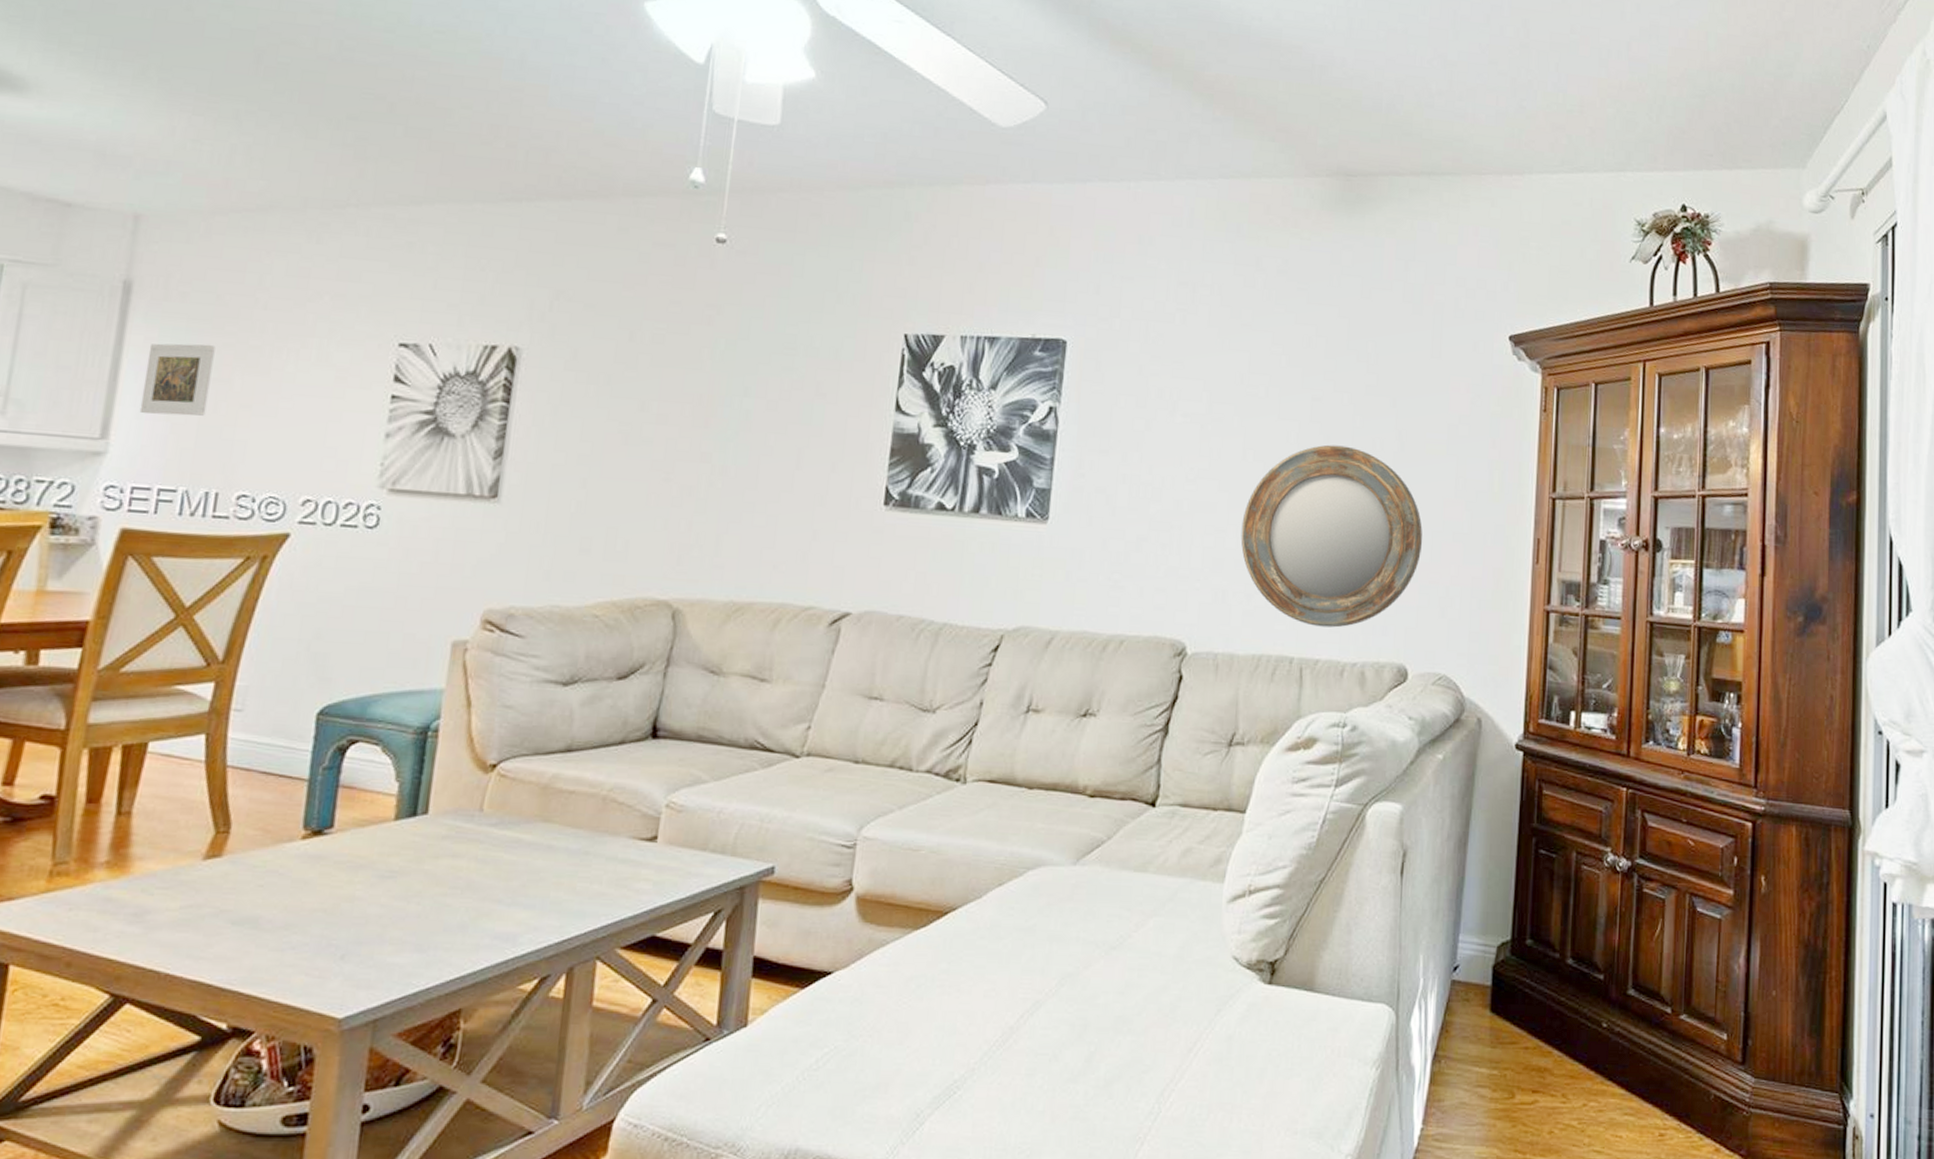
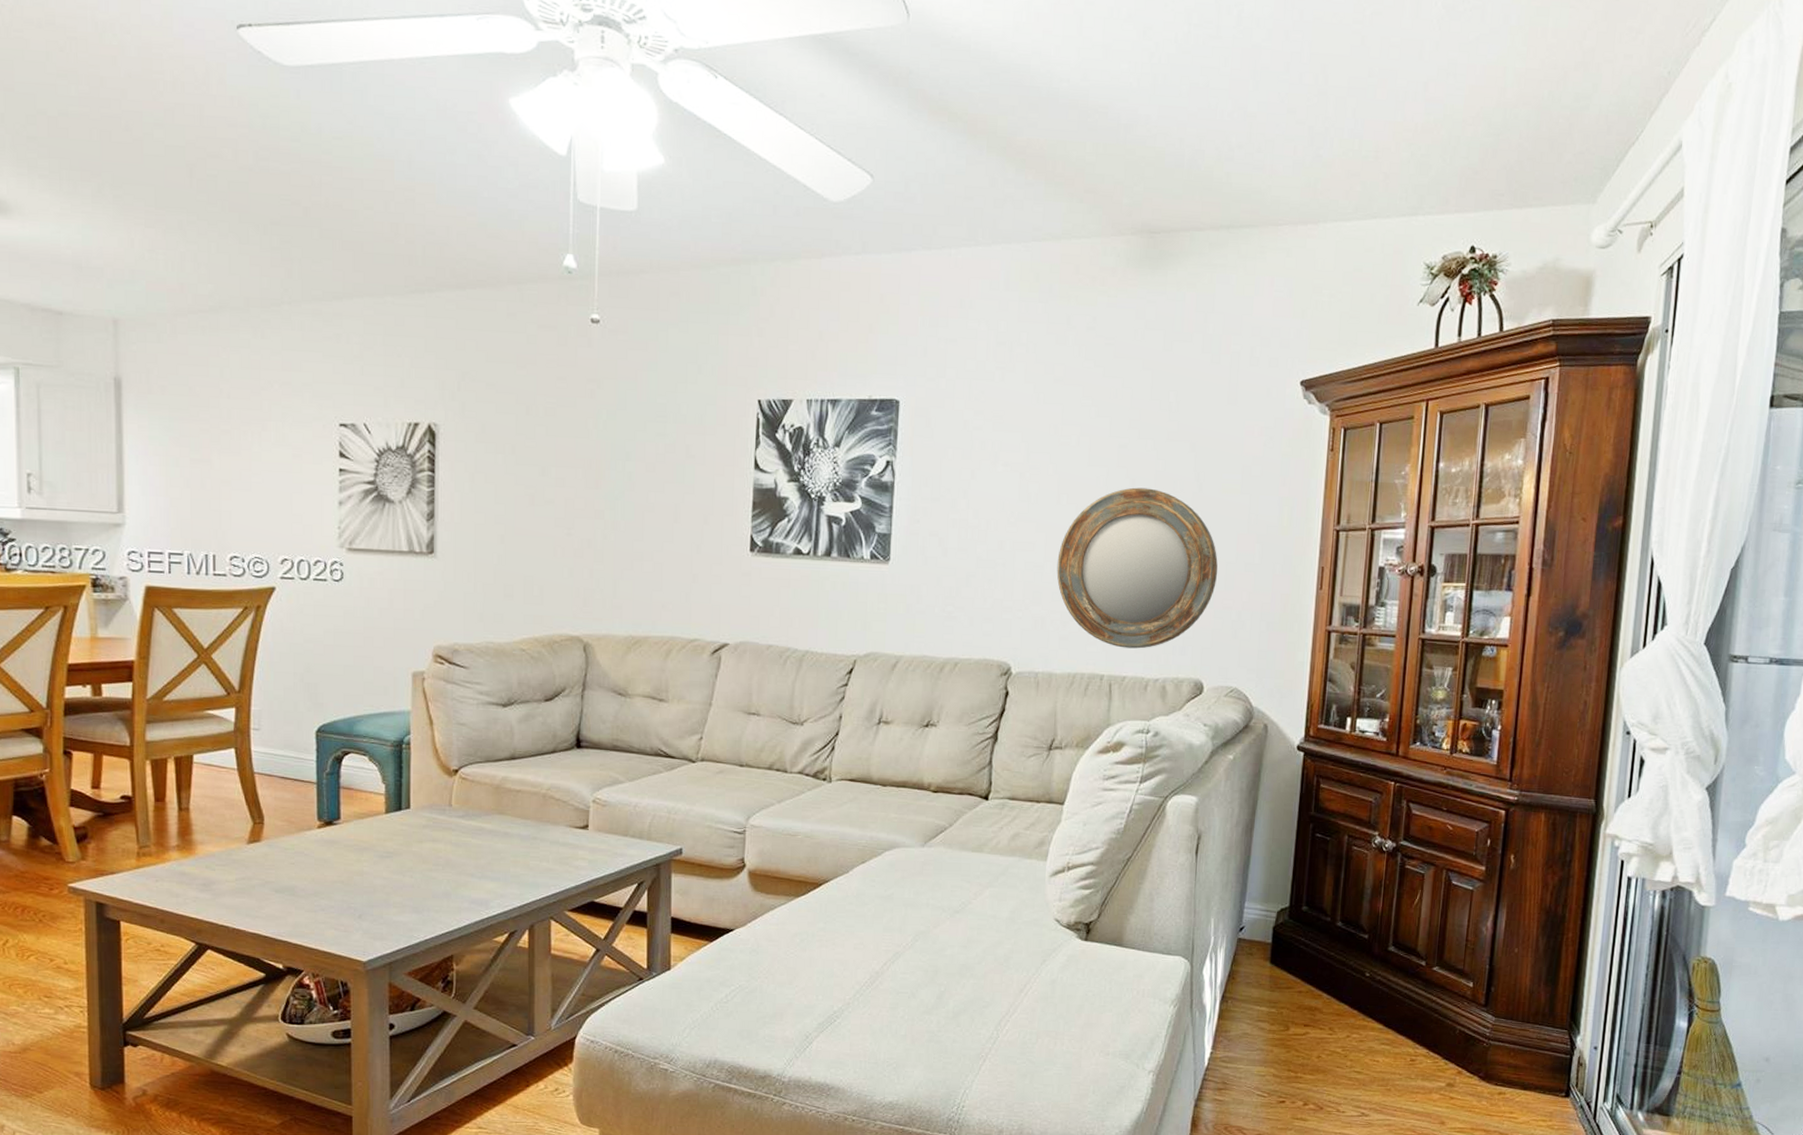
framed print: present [139,343,216,416] -> none [143,430,195,492]

